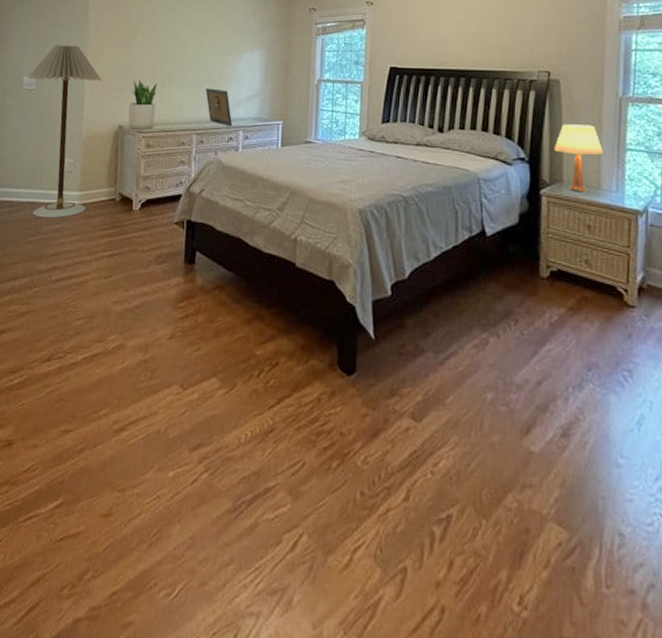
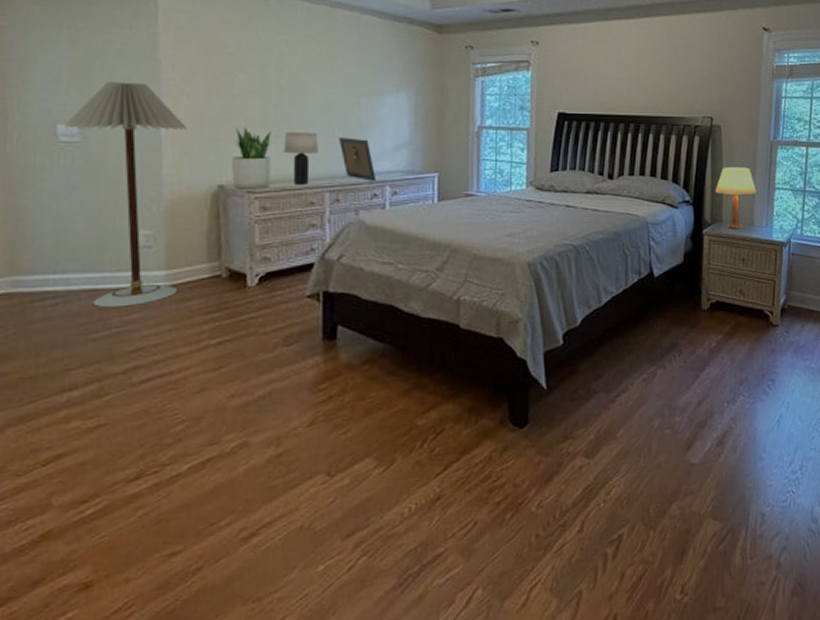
table lamp: none [164,84,191,128] -> present [283,132,318,186]

